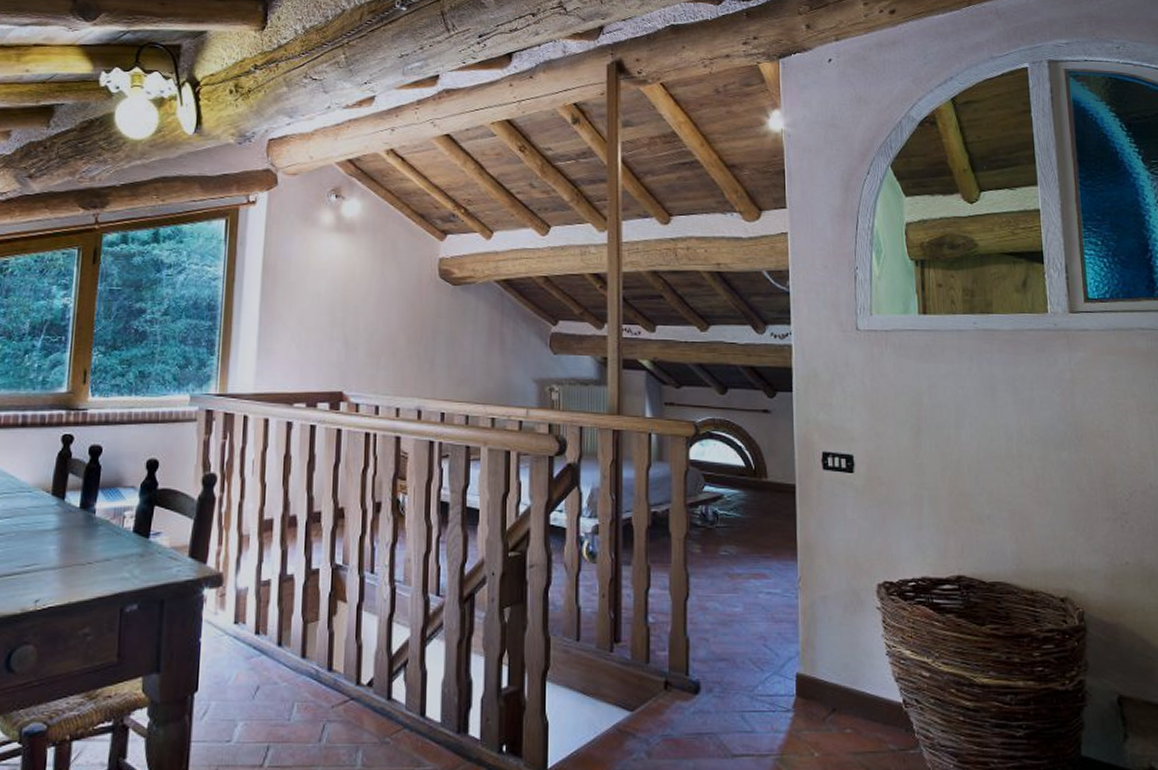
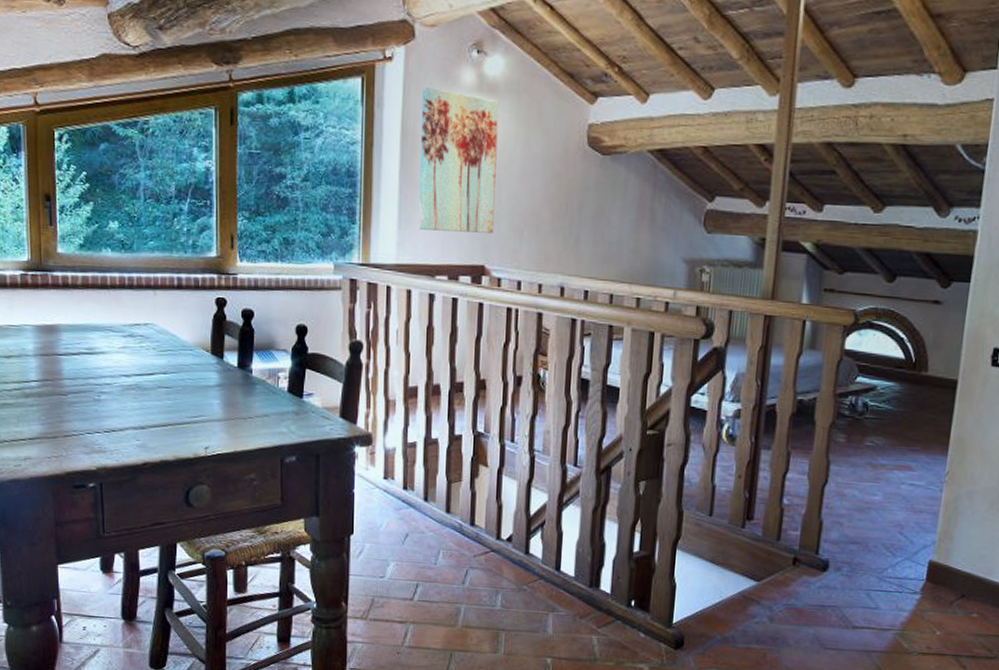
wall art: none [278,228,356,360] -> present [419,88,499,233]

